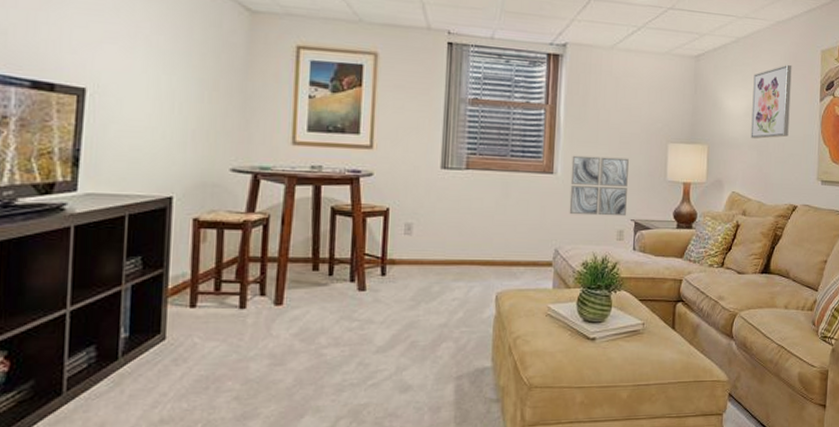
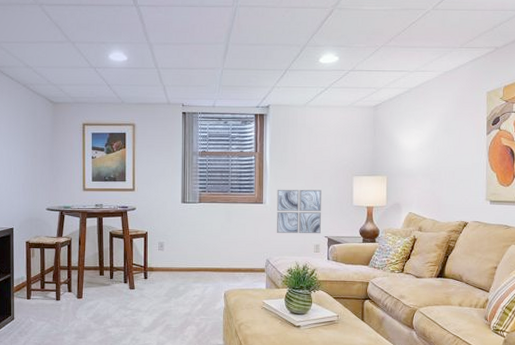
wall art: present [750,64,792,139] -> none [424,106,460,169]

